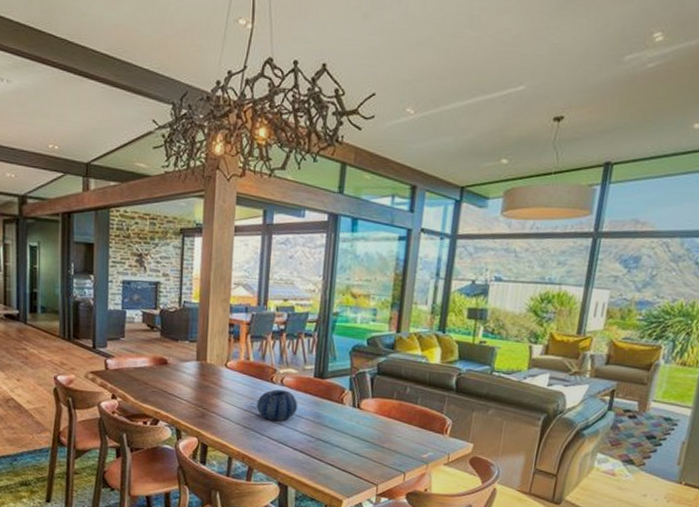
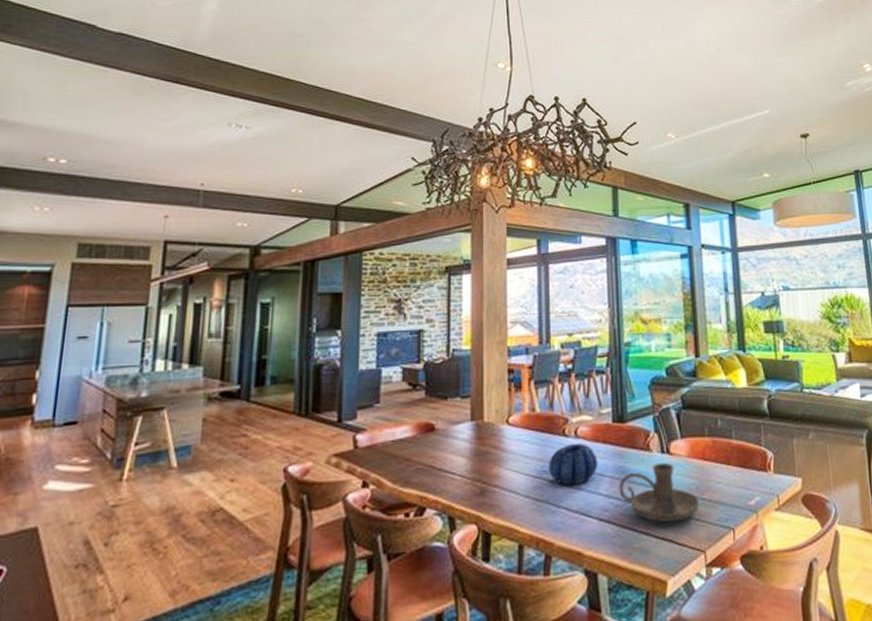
candle holder: none [312,414,380,461] -> present [619,462,700,523]

